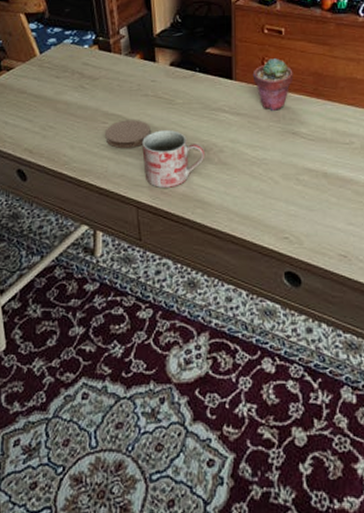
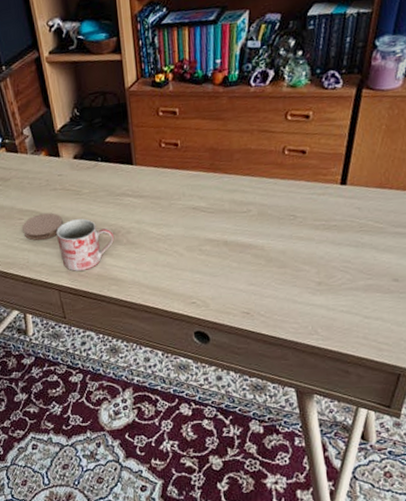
potted succulent: present [252,58,294,111] -> none [151,139,191,190]

